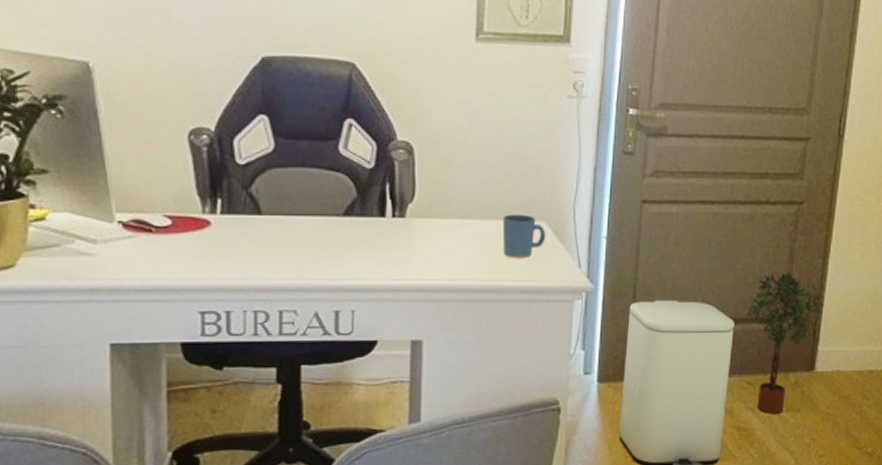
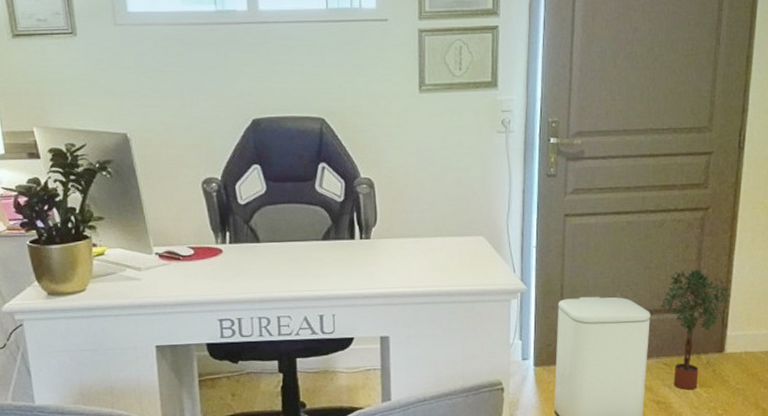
mug: present [502,214,546,259] -> none [448,231,485,268]

